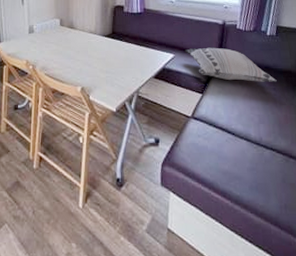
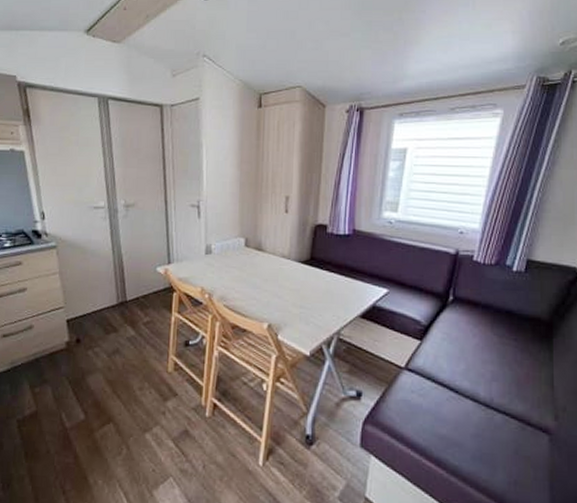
decorative pillow: present [185,47,277,82] -> none [402,283,520,331]

